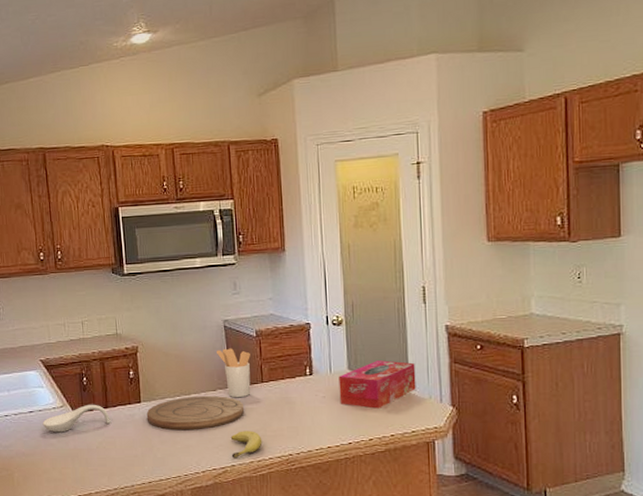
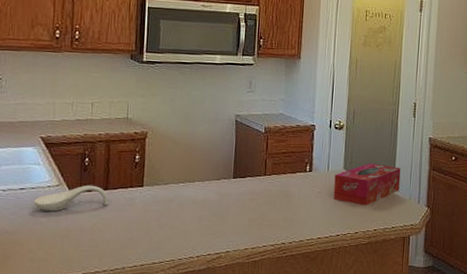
cutting board: present [146,395,244,431] -> none [147,184,245,217]
utensil holder: present [217,348,251,398] -> none [225,141,257,188]
fruit: present [230,431,263,459] -> none [227,219,259,245]

